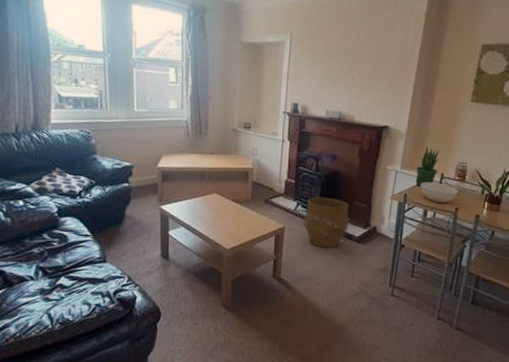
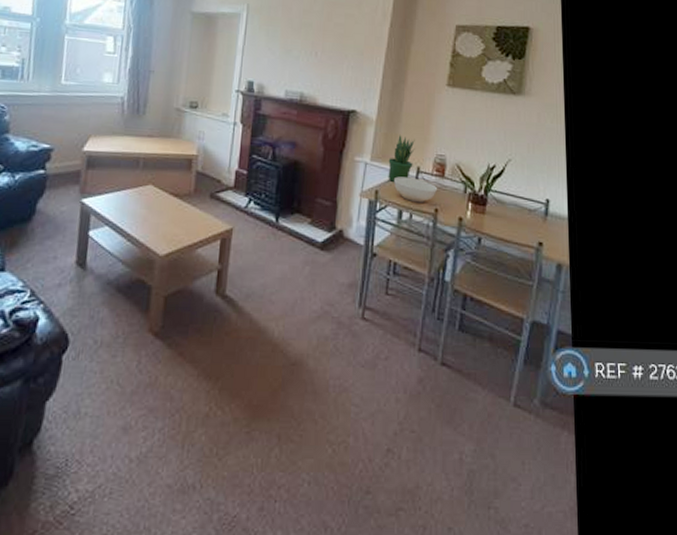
basket: present [304,195,350,248] -> none [256,190,311,256]

